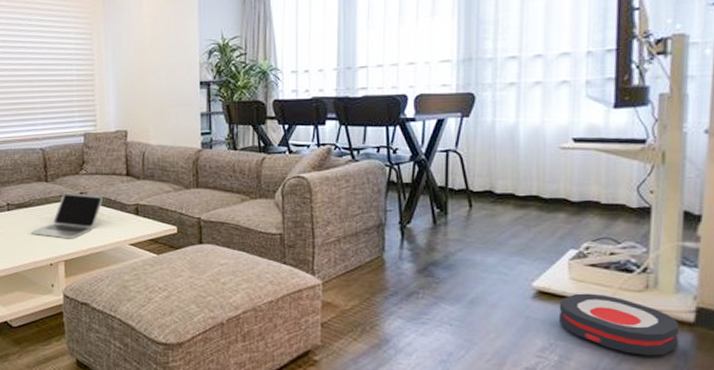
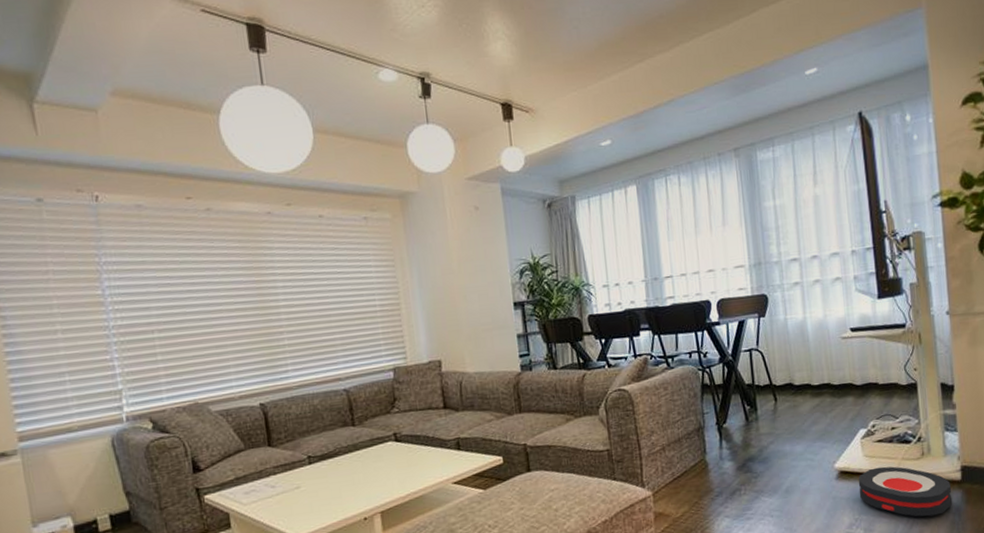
laptop: present [31,193,103,239] -> none [339,433,420,488]

